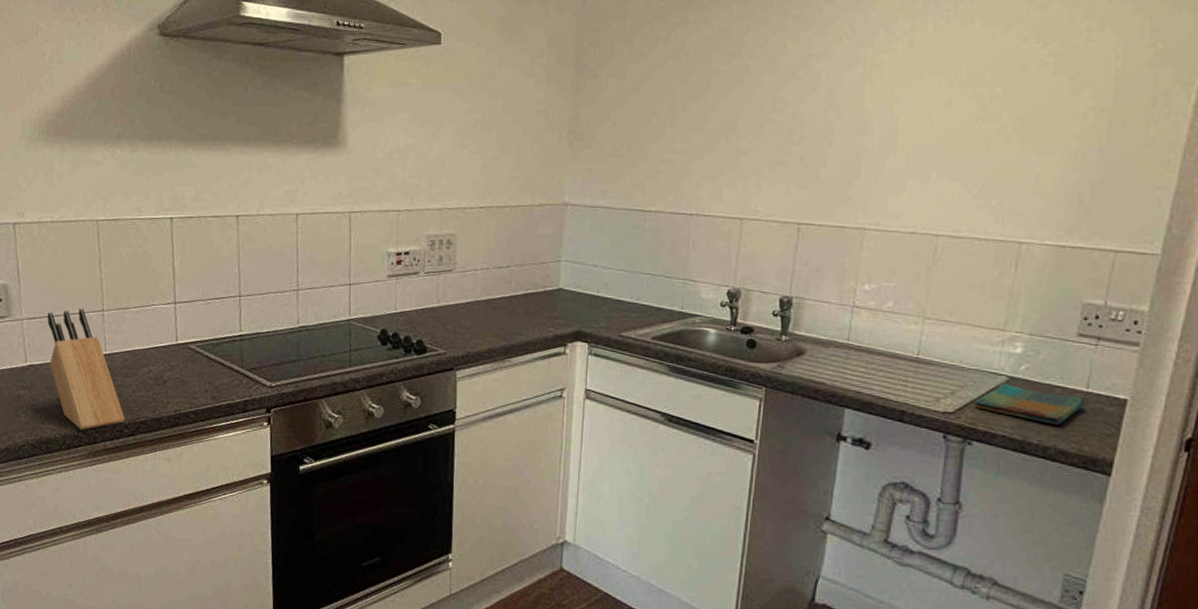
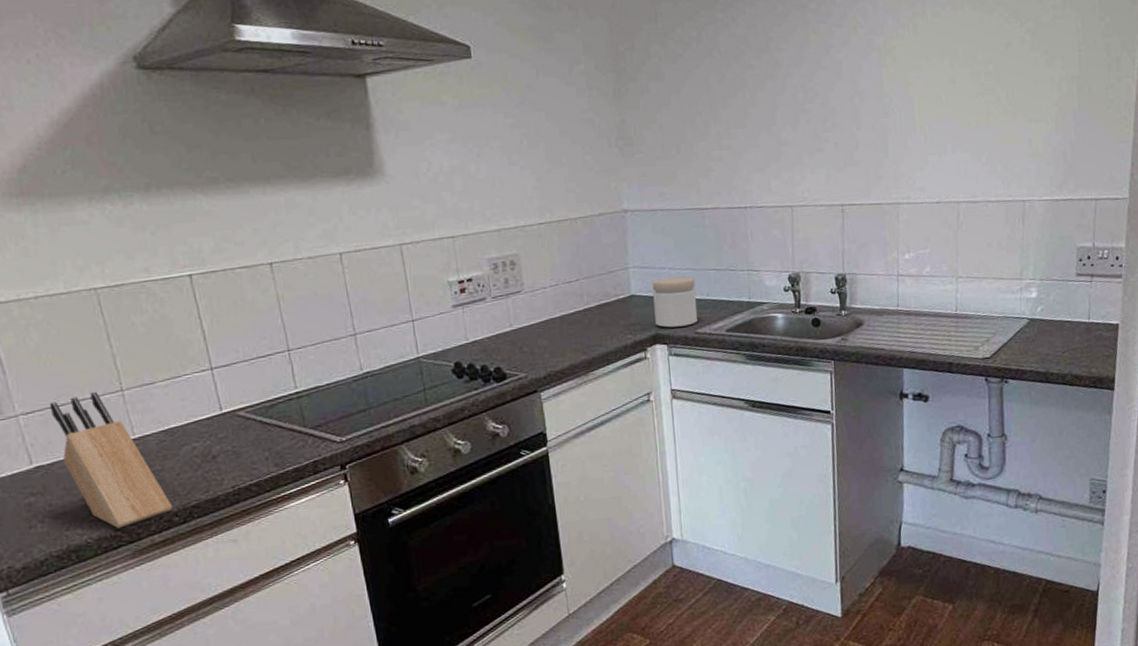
jar: none [580,276,627,328] -> present [652,276,698,328]
dish towel: present [975,384,1084,425] -> none [1006,325,1088,355]

